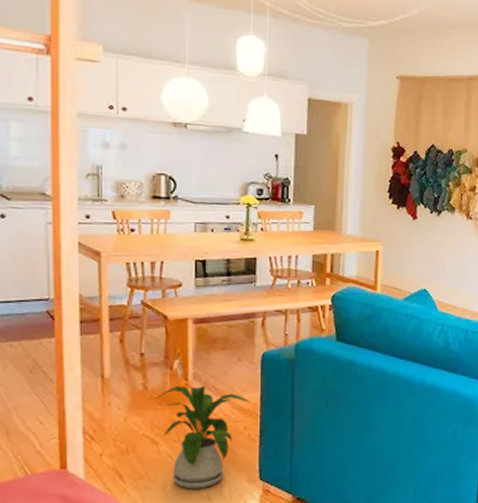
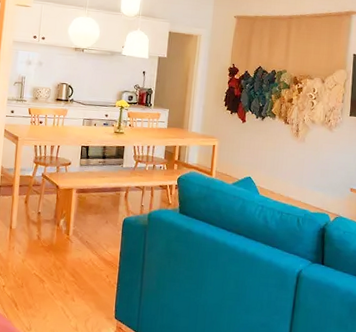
house plant: present [156,386,250,489] -> none [45,239,112,321]

